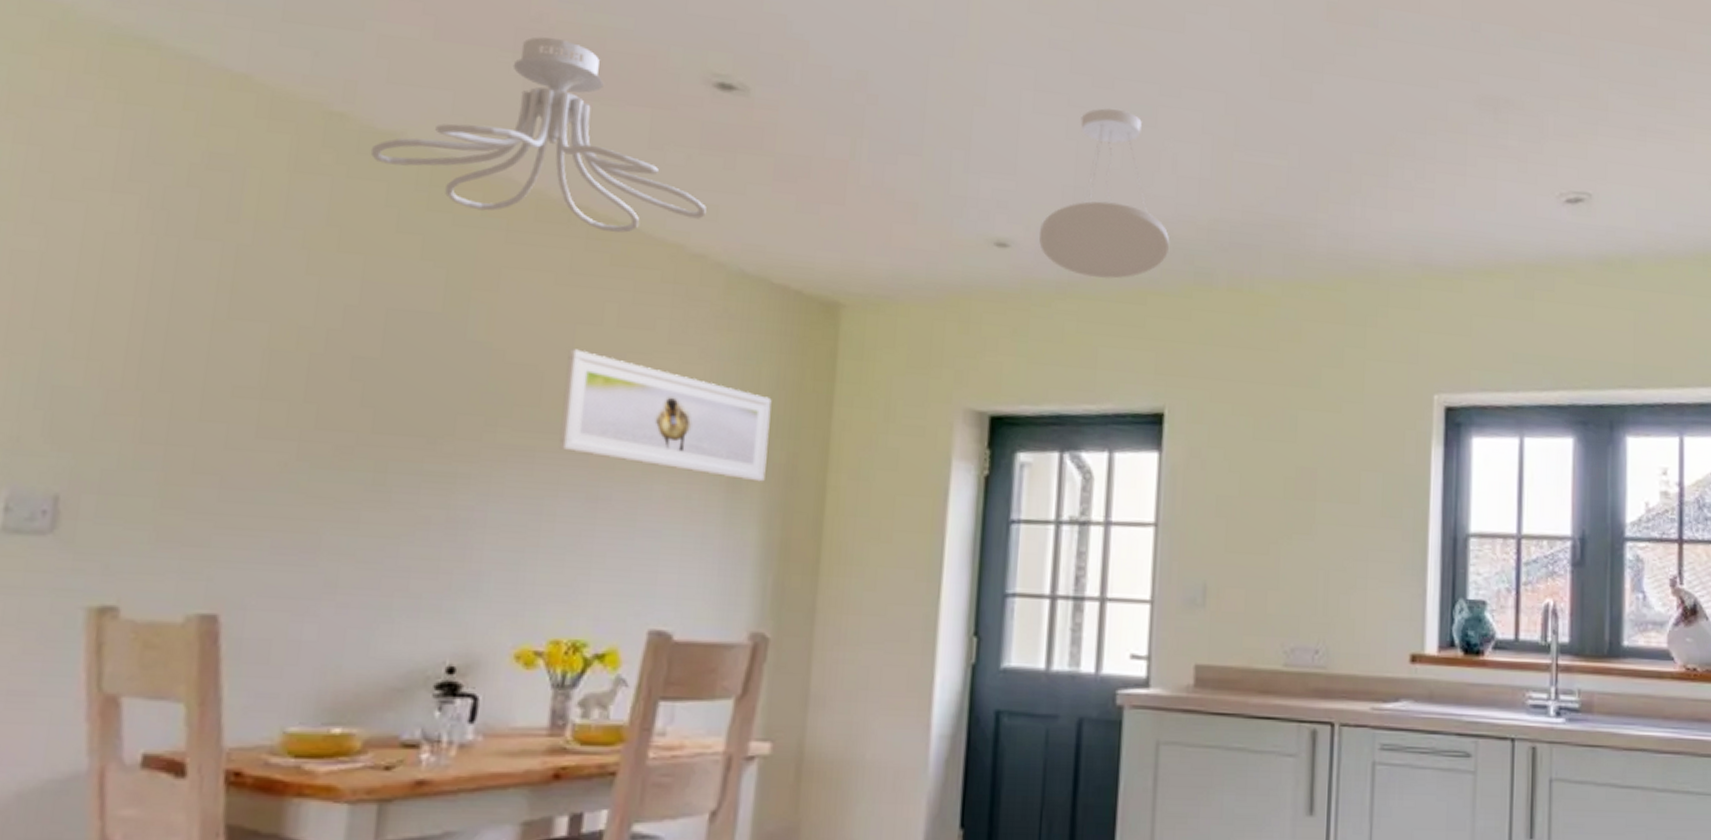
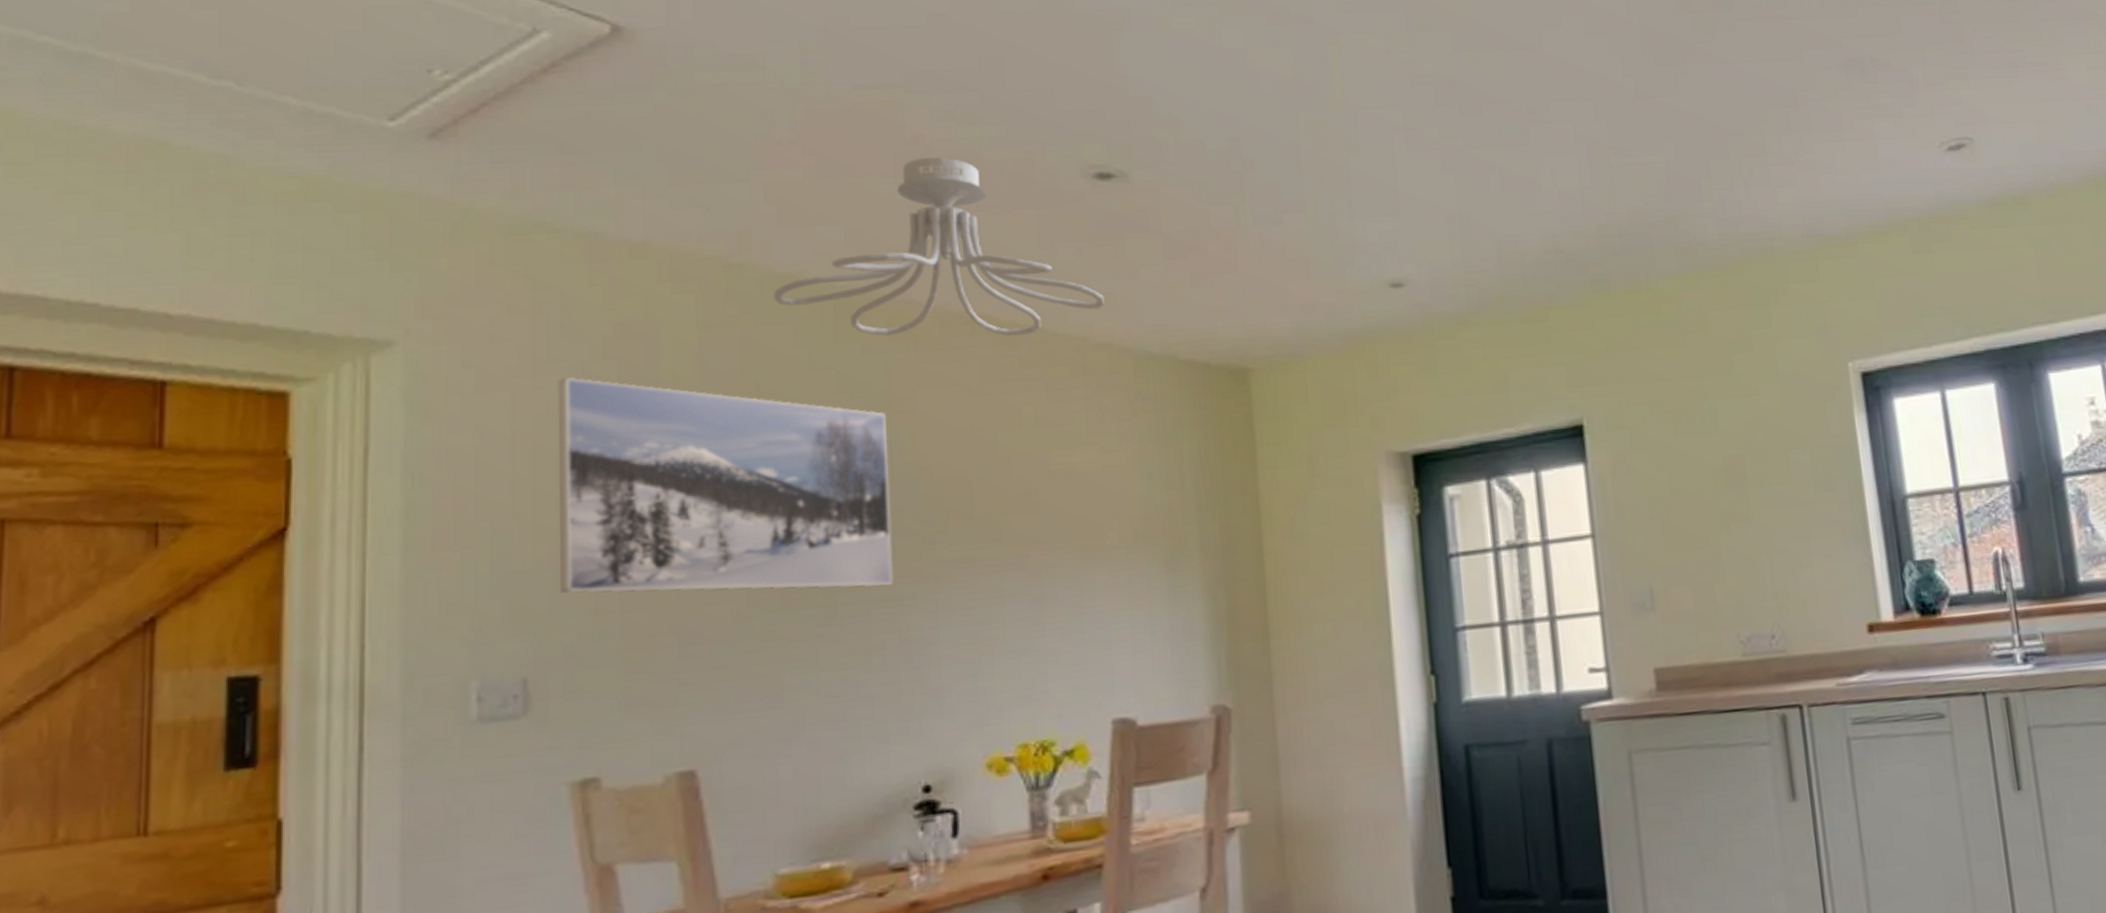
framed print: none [107,199,467,462] -> present [557,378,894,594]
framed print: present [558,349,772,482] -> none [993,455,1202,557]
pendant light: present [1039,107,1169,279] -> none [1432,133,1562,303]

